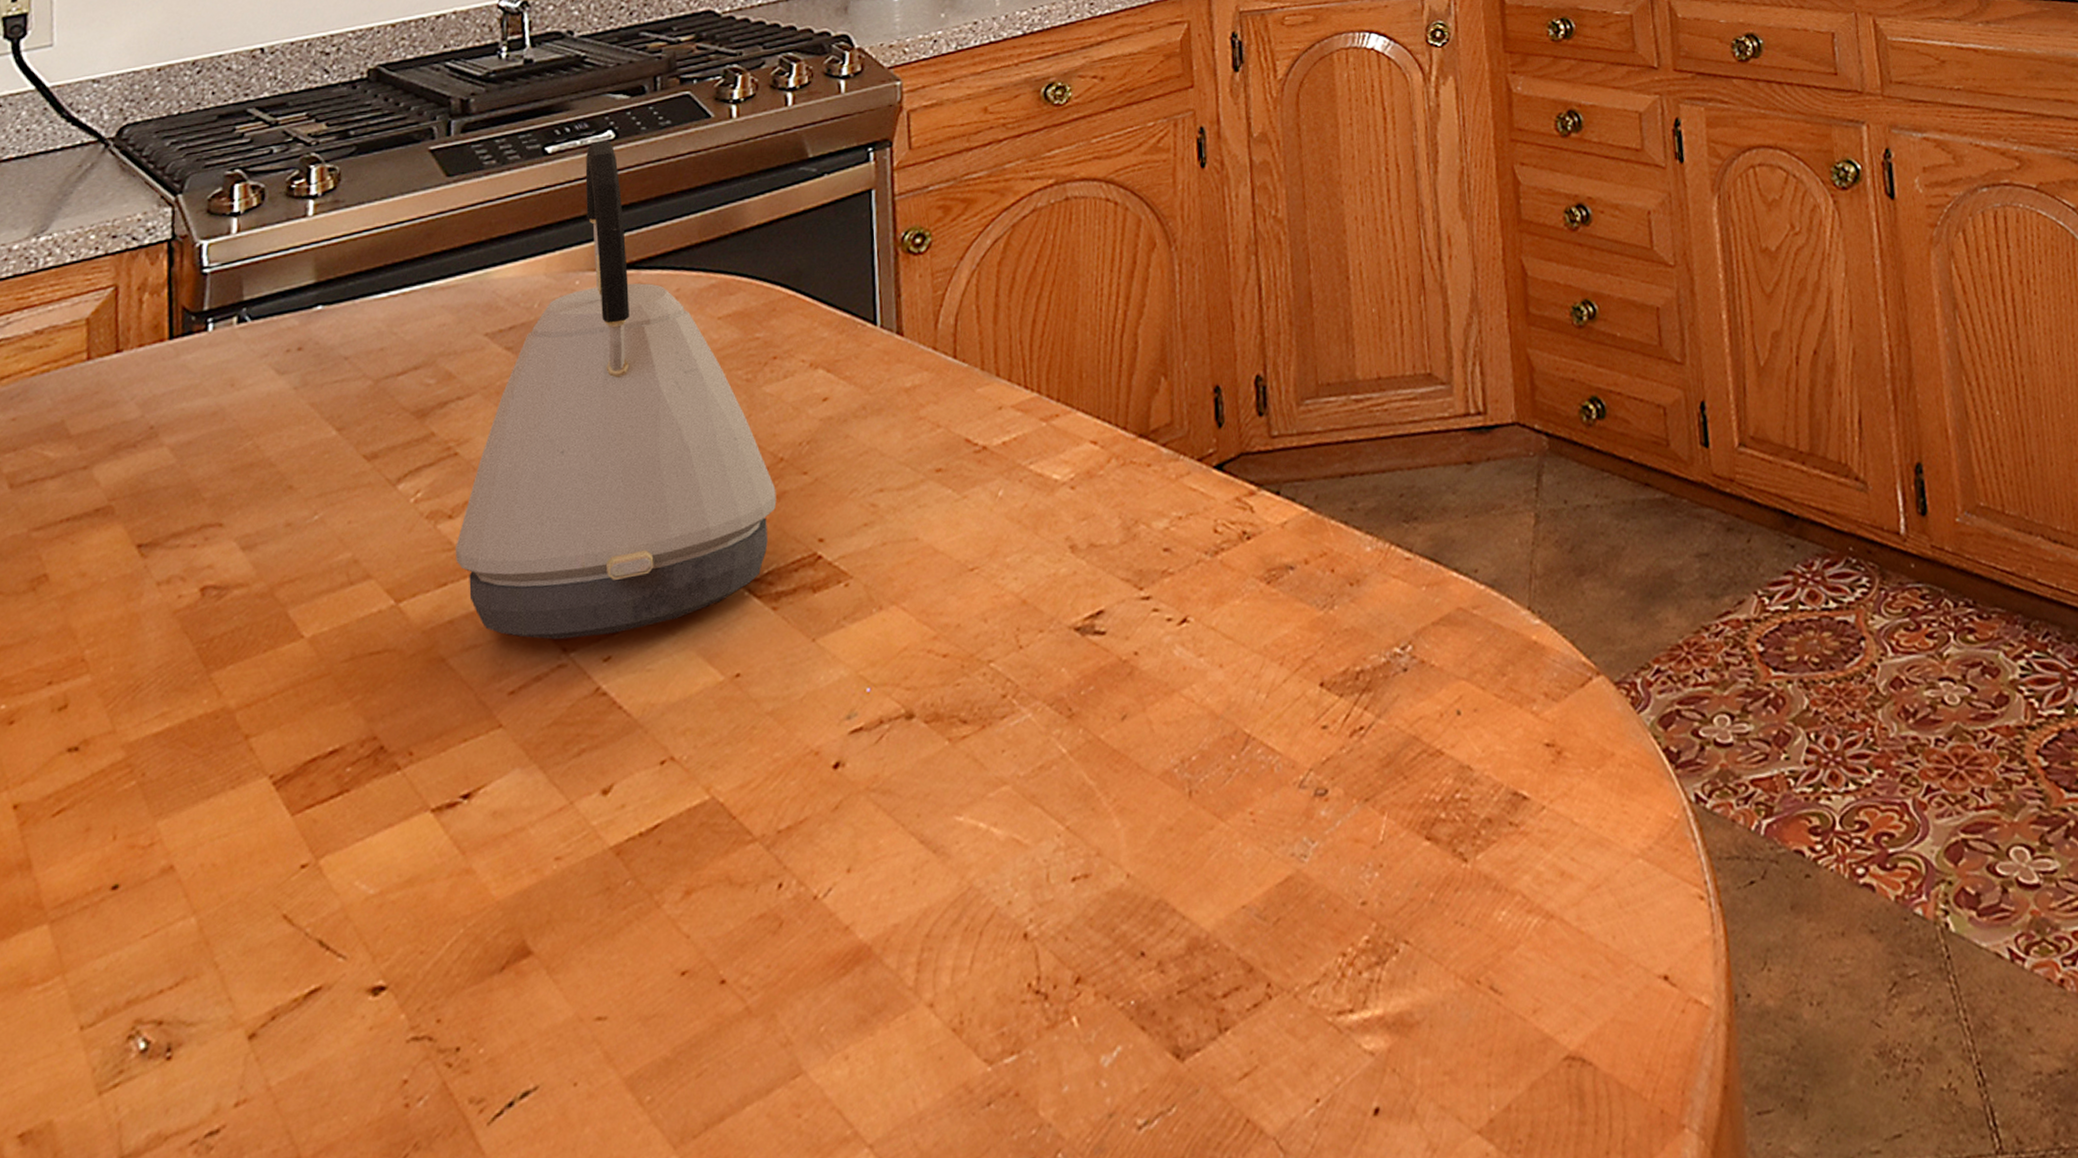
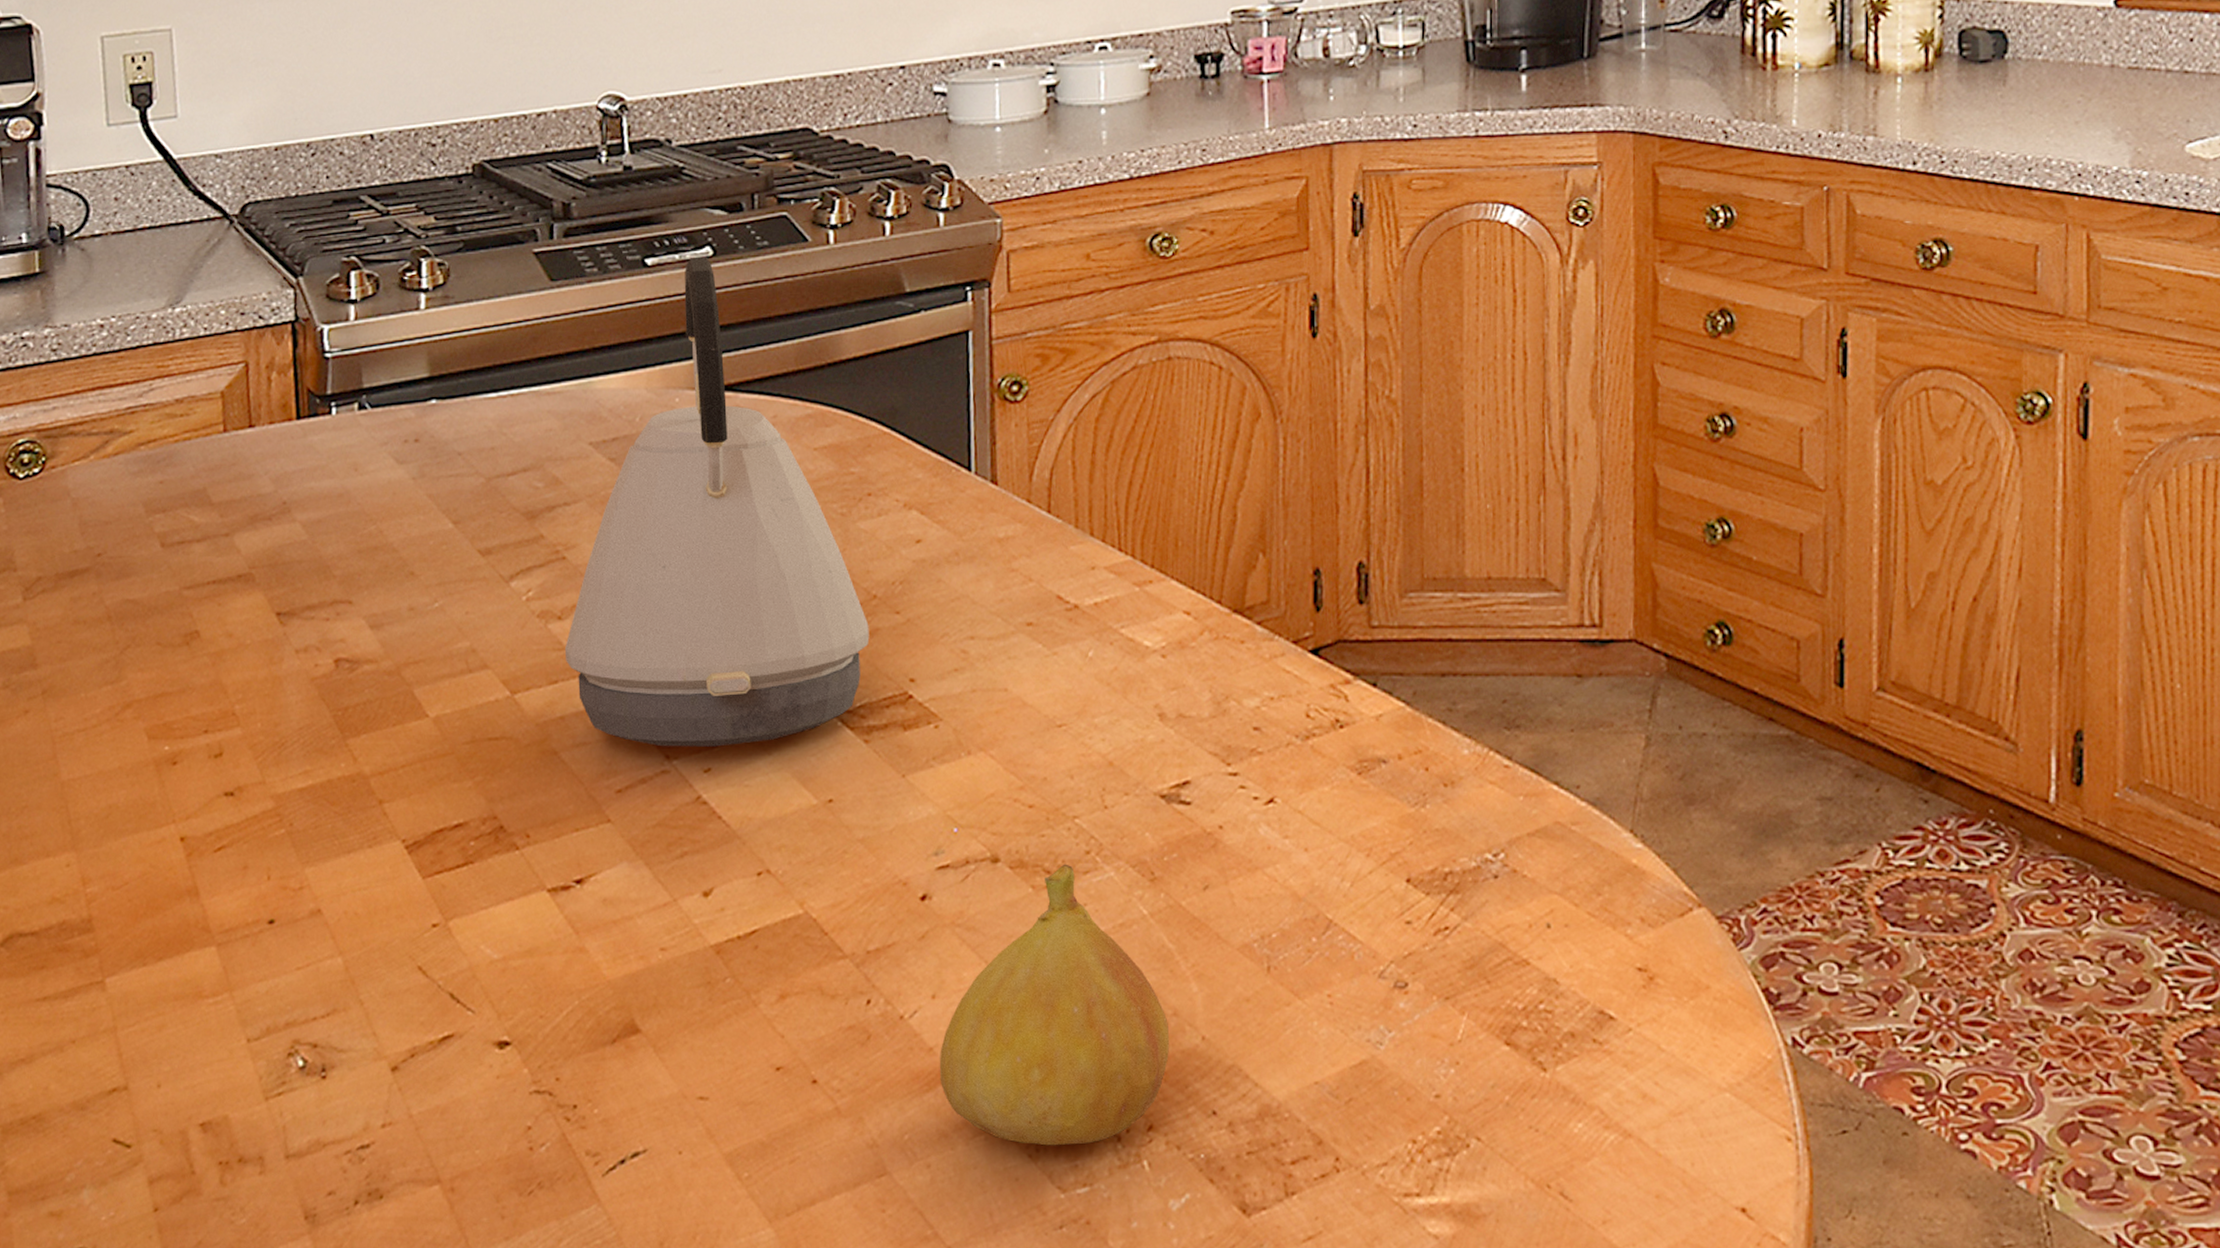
fruit: none [856,711,1095,1018] -> present [939,864,1170,1146]

